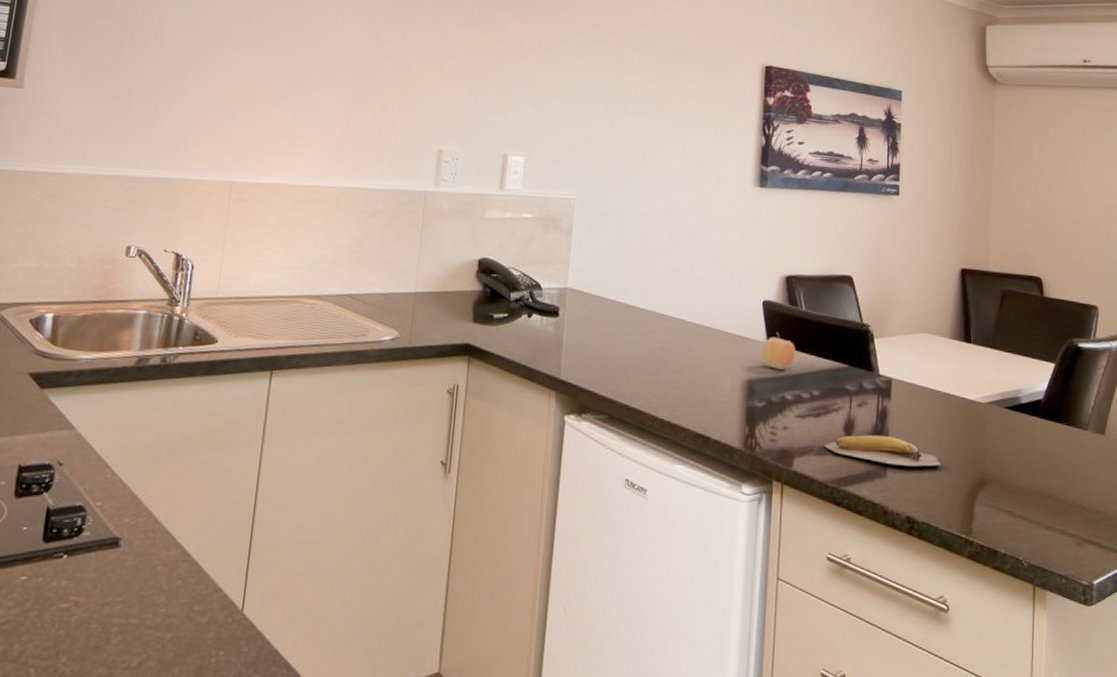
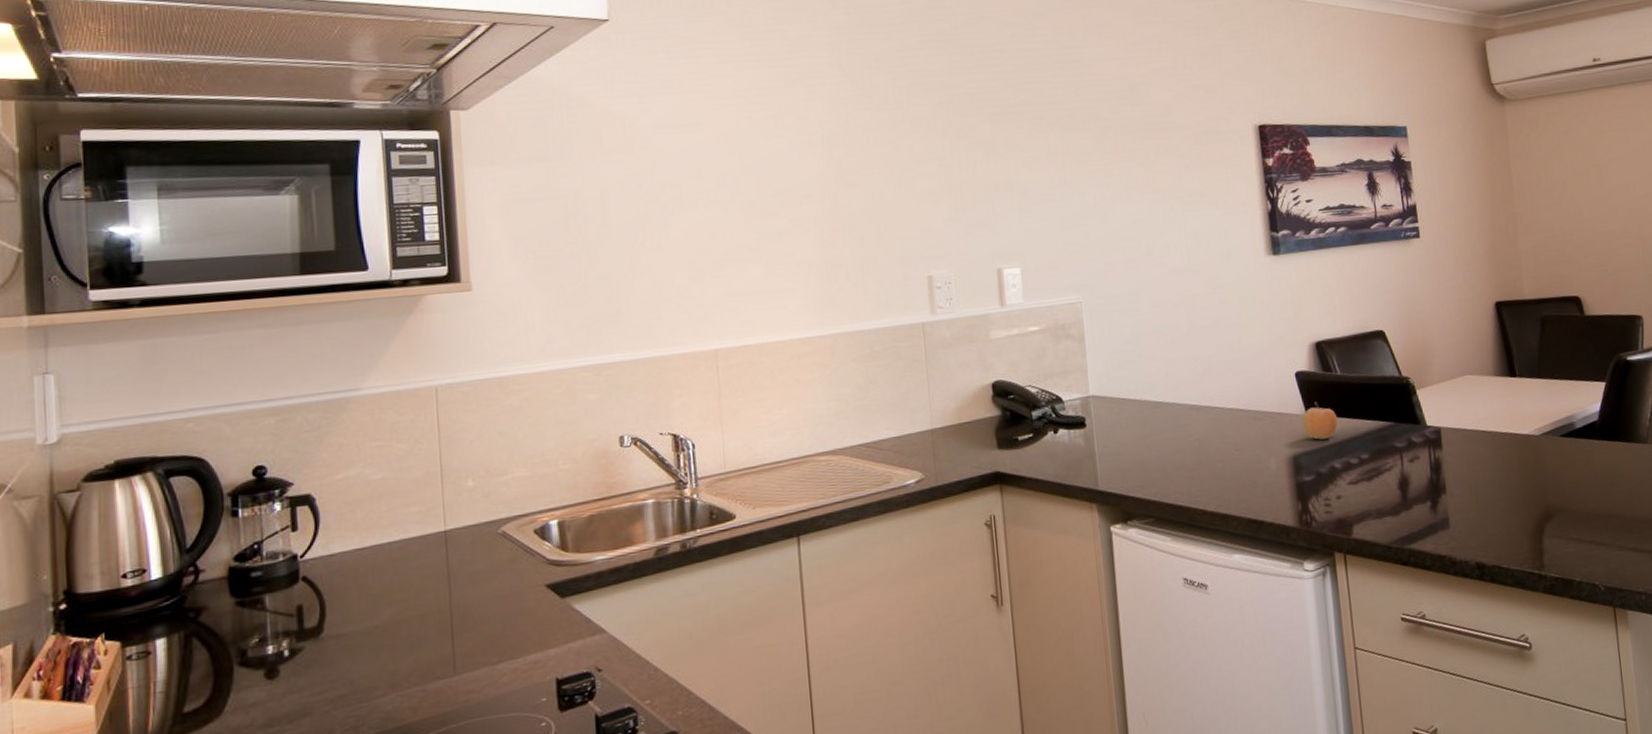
banana: present [824,434,942,467] -> none [1381,486,1504,515]

